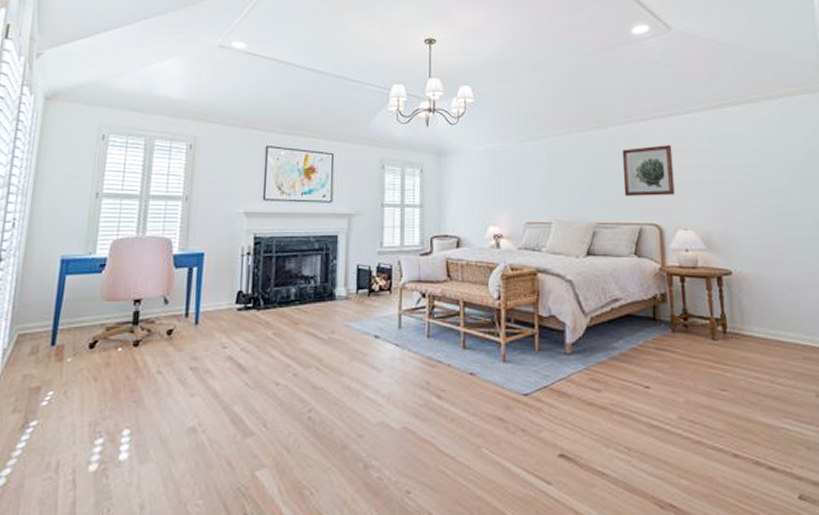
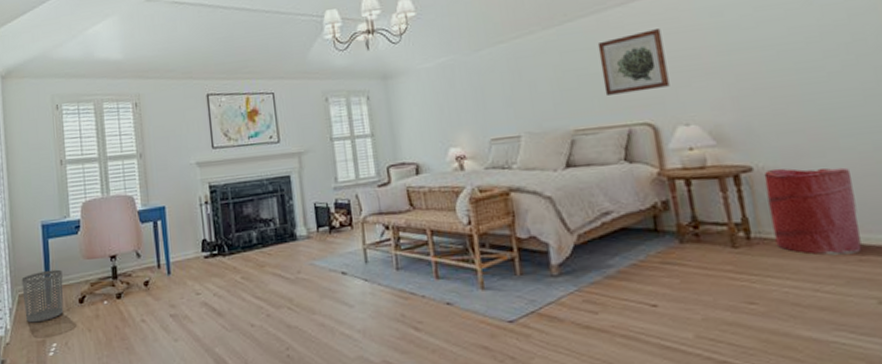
waste bin: none [21,309,76,367] -> present [21,269,64,323]
laundry hamper: none [740,274,807,352] -> present [764,167,862,256]

